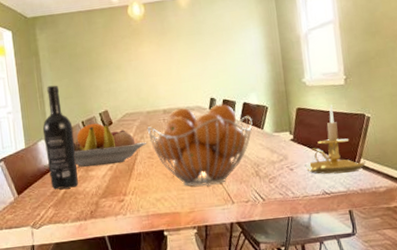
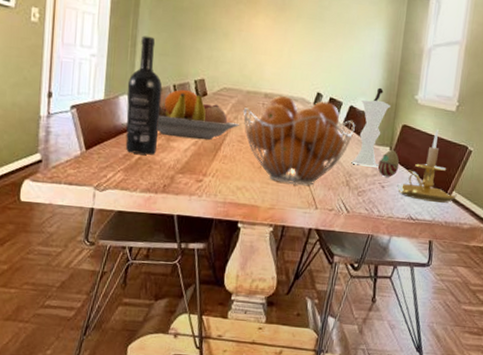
vase: none [252,79,283,155] -> present [351,87,391,167]
decorative egg: none [281,133,303,160] -> present [377,149,400,178]

